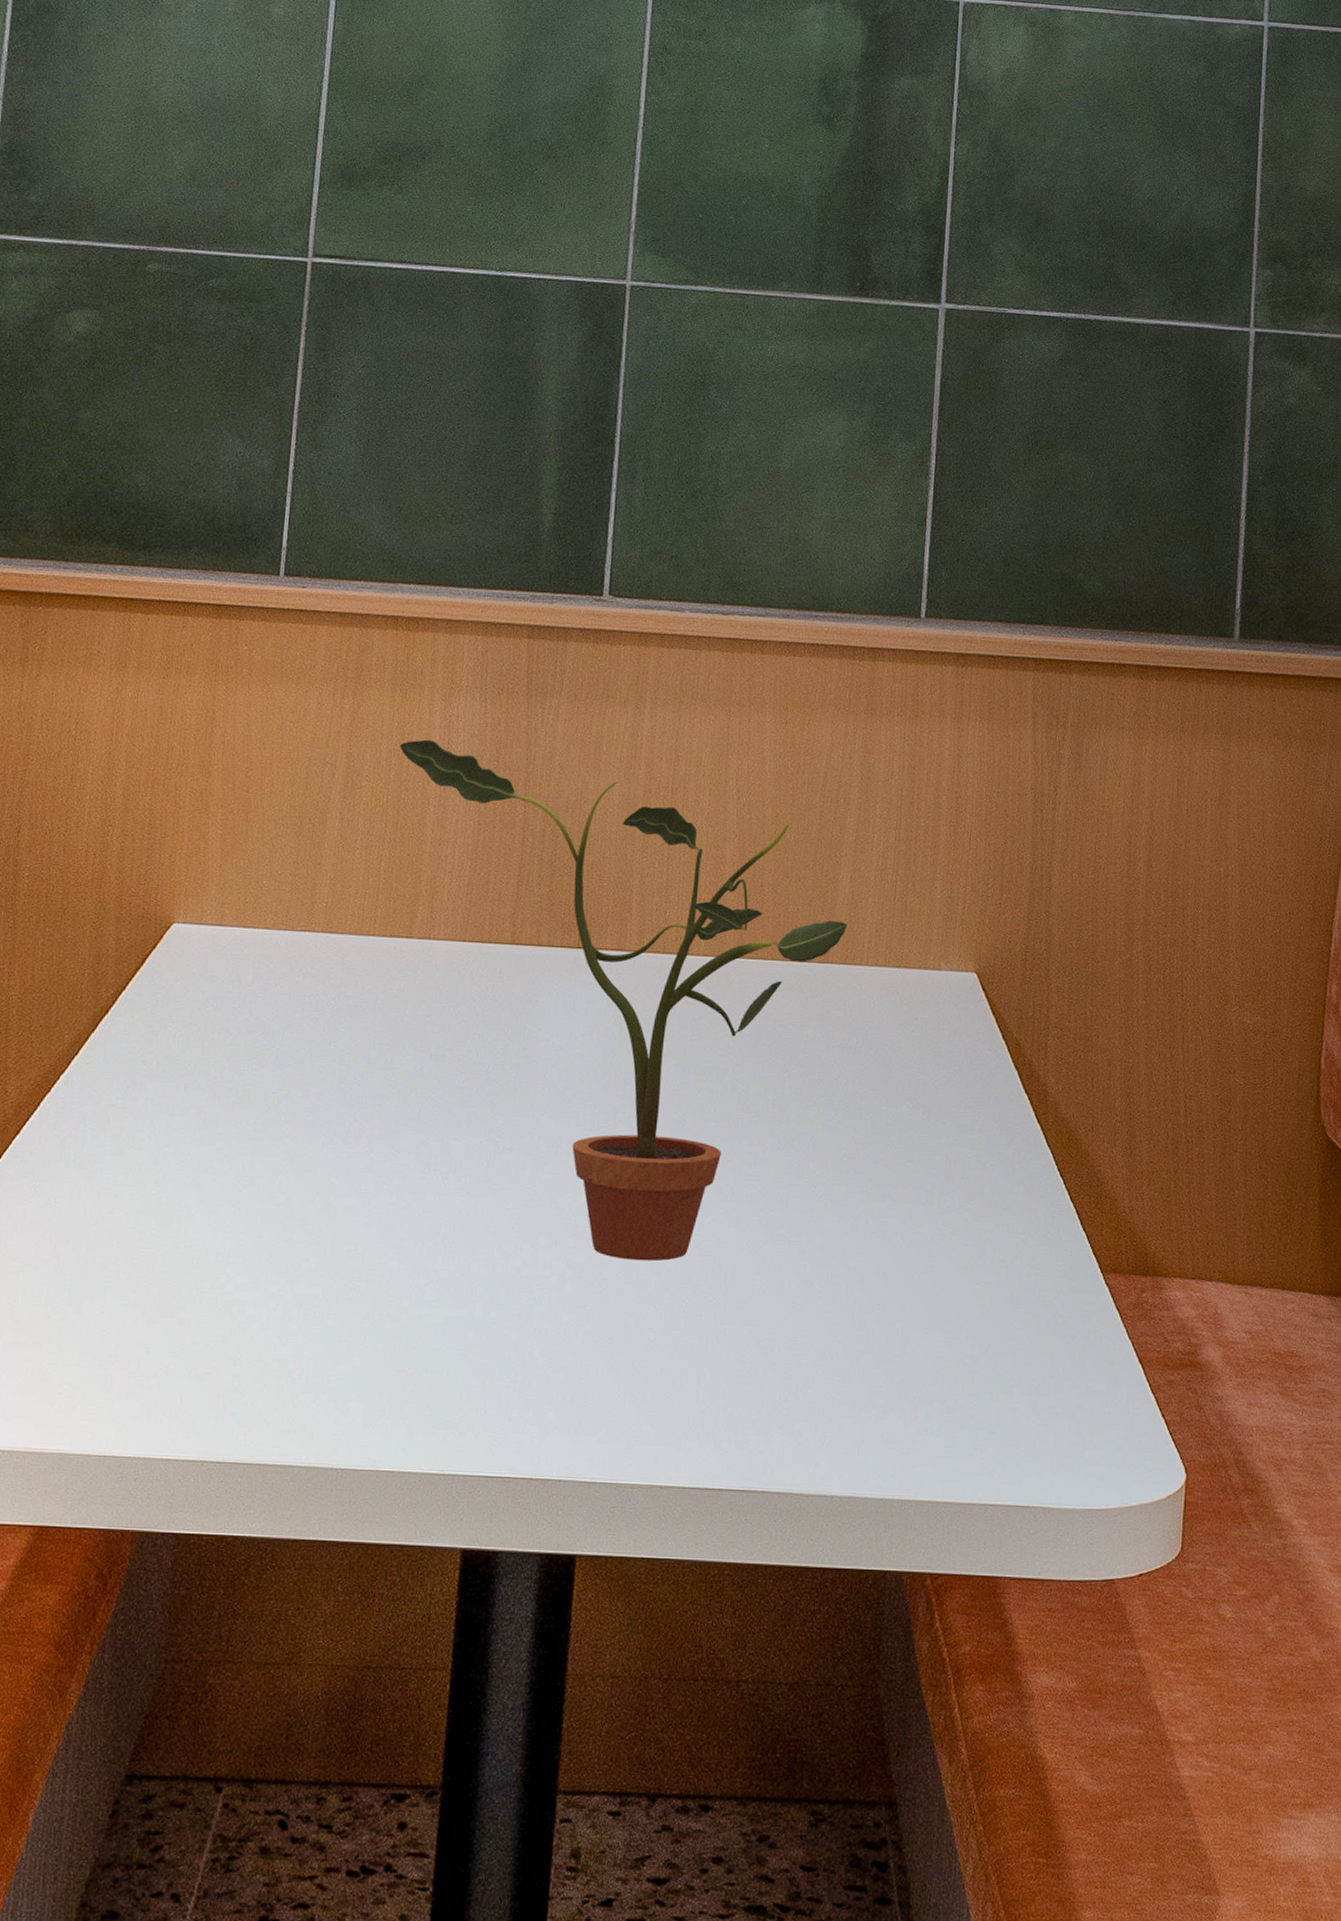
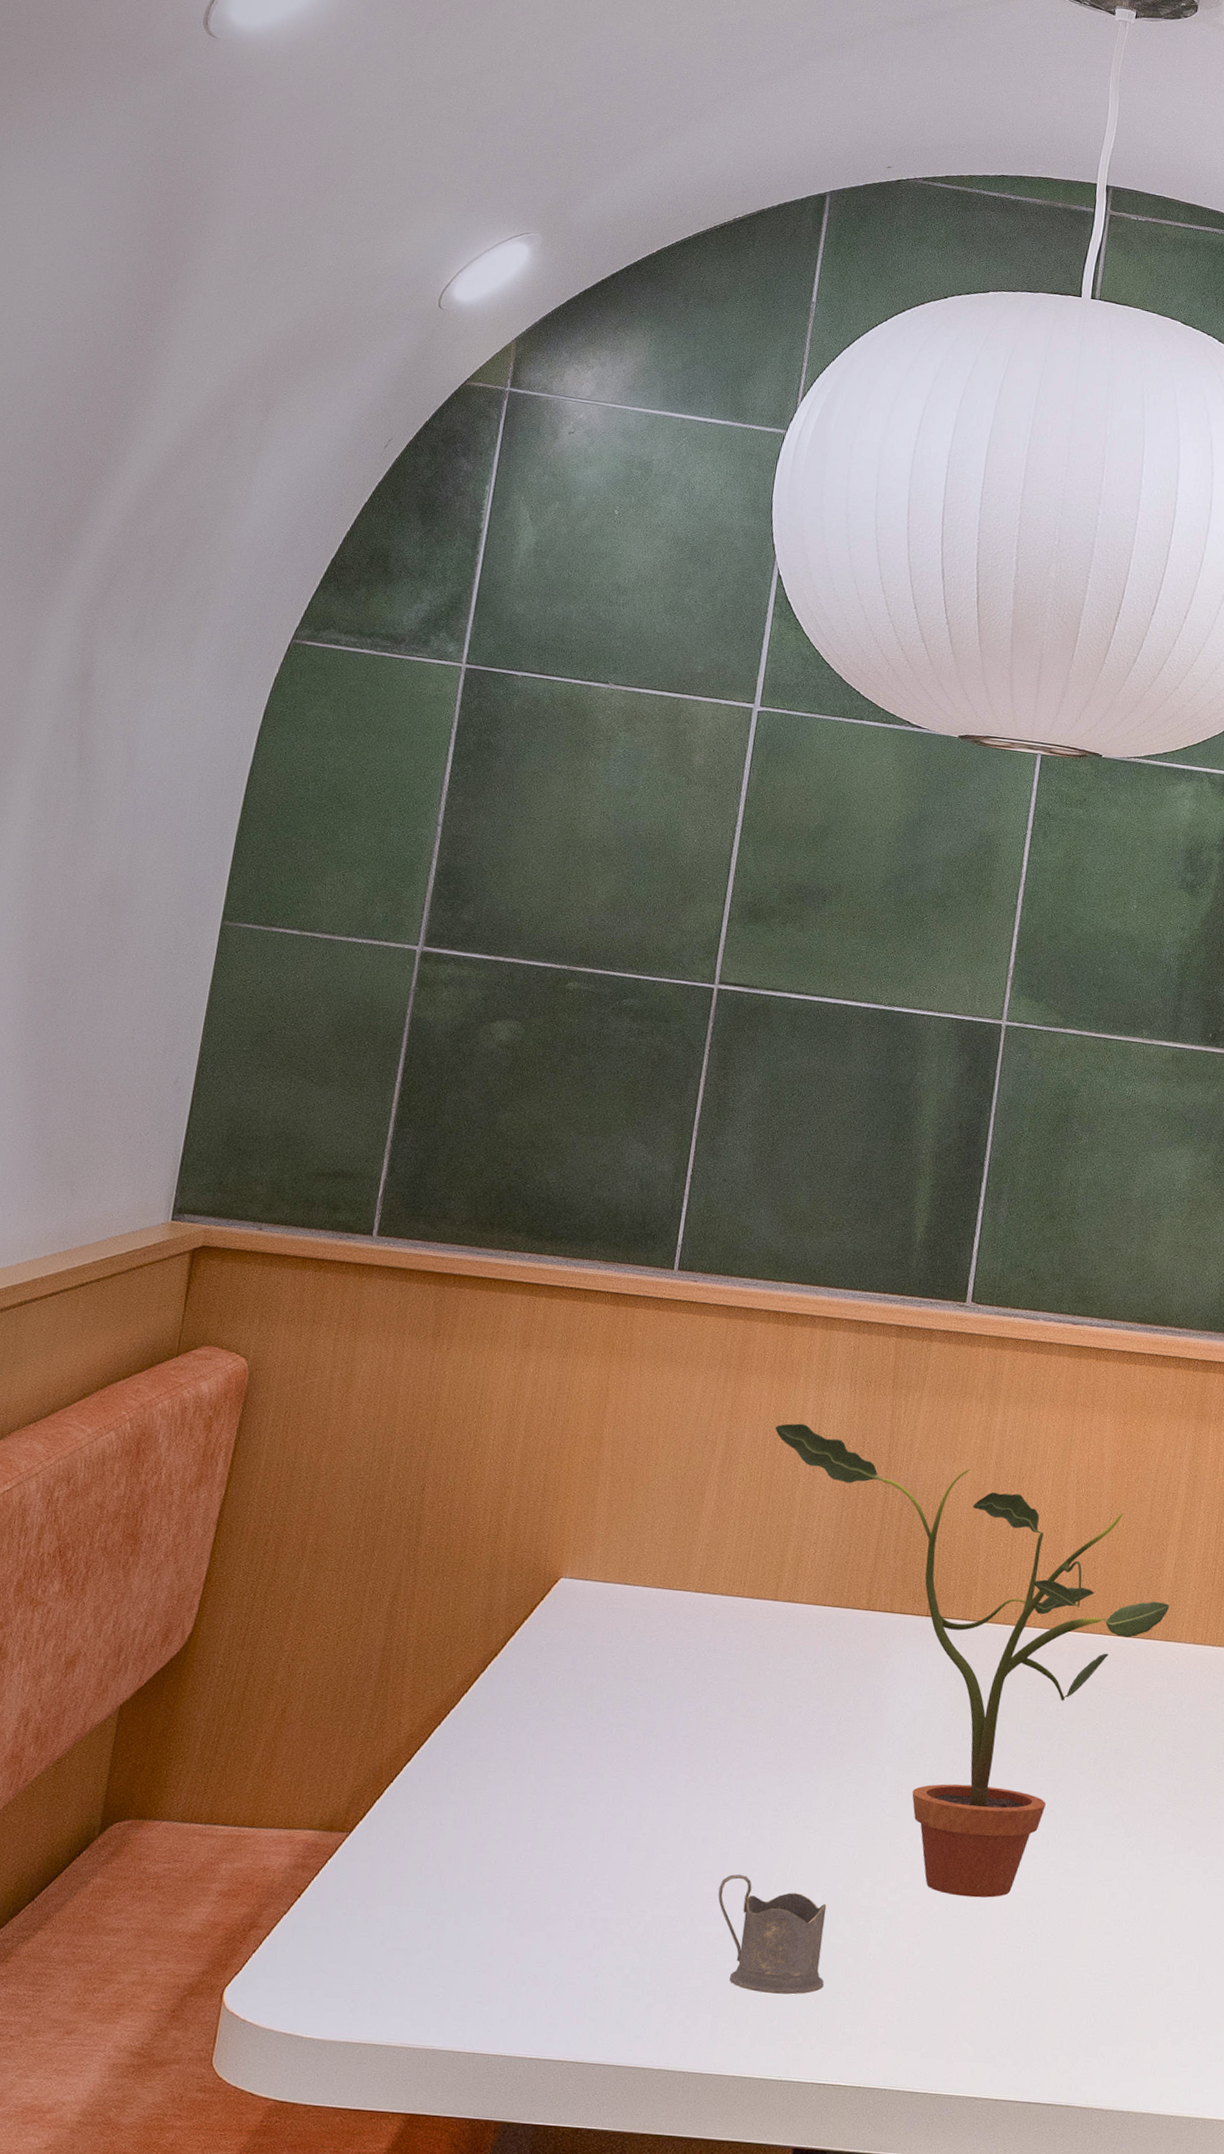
tea glass holder: none [364,1244,486,1378] -> present [718,1874,827,1995]

